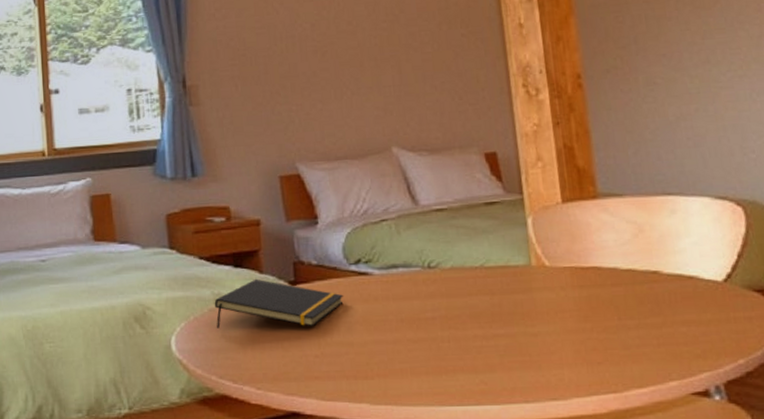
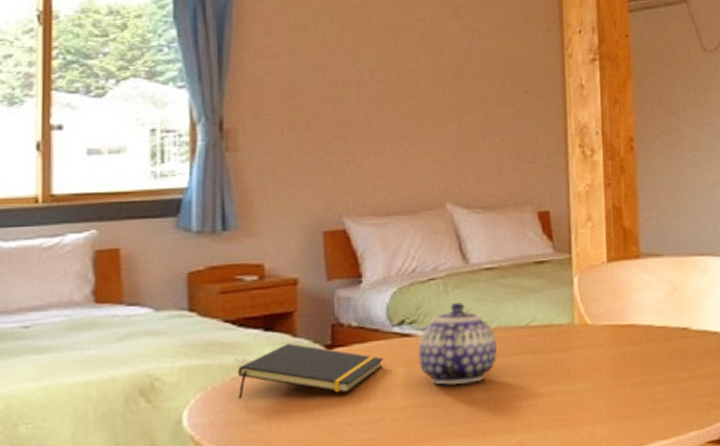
teapot: none [375,243,454,323] -> present [418,303,497,386]

